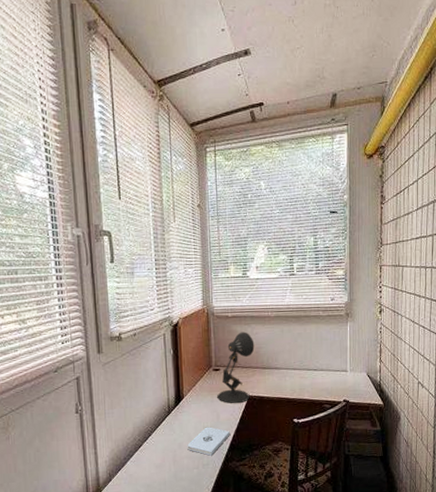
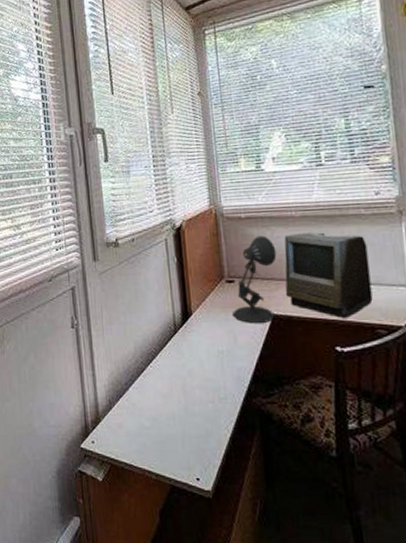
notepad: present [187,427,230,456] -> none [199,351,252,388]
computer: none [259,329,323,397] -> present [284,232,373,318]

